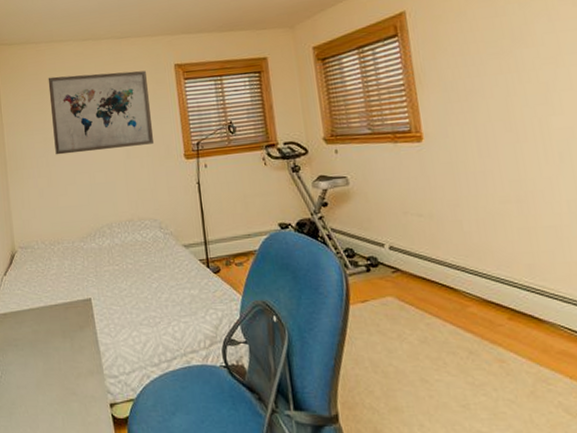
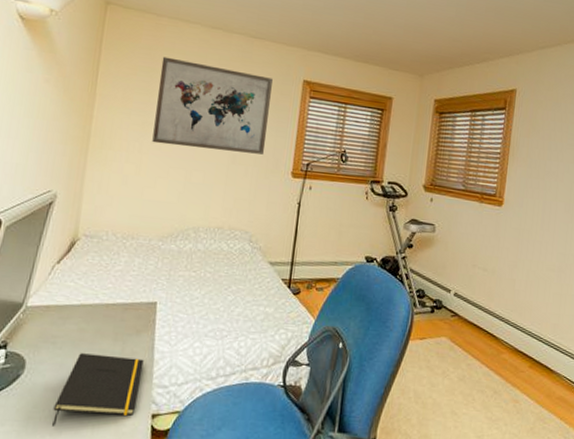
notepad: none [28,352,95,420] -> present [52,353,144,426]

